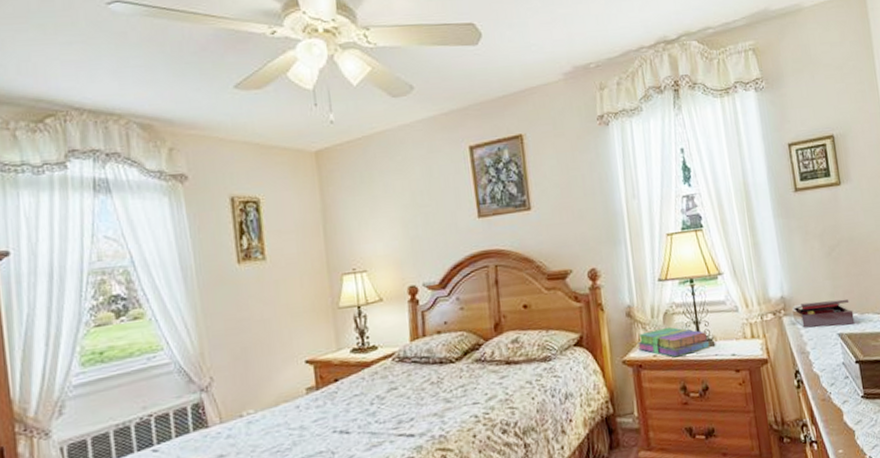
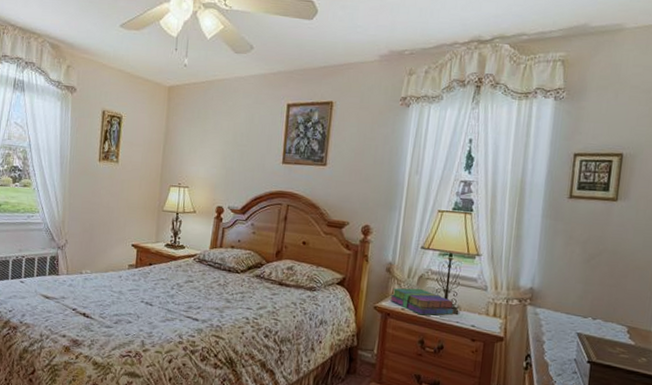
jewelry box: present [792,299,855,329] -> none [537,297,598,329]

